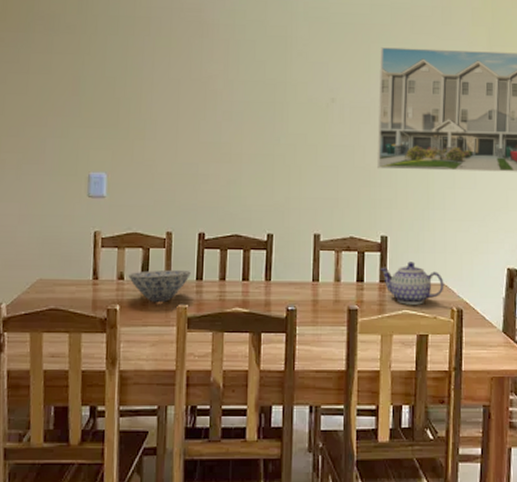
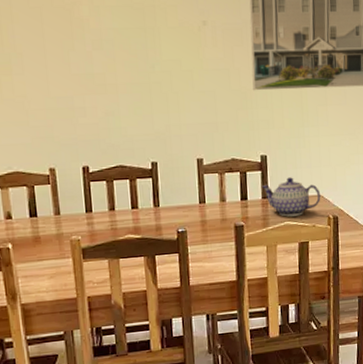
bowl: present [127,269,191,303] -> none [15,203,80,238]

